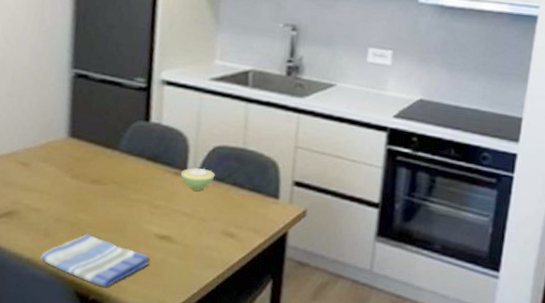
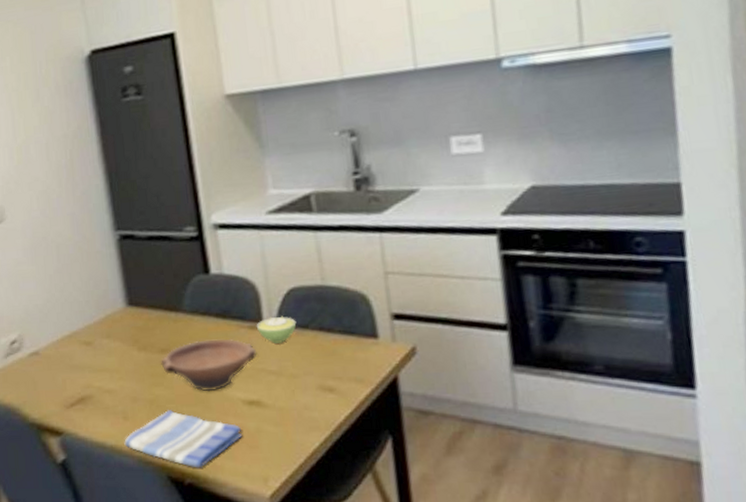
bowl: none [89,177,177,223] -> present [161,338,258,392]

